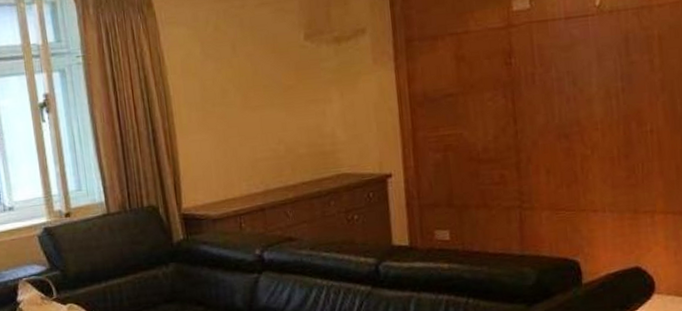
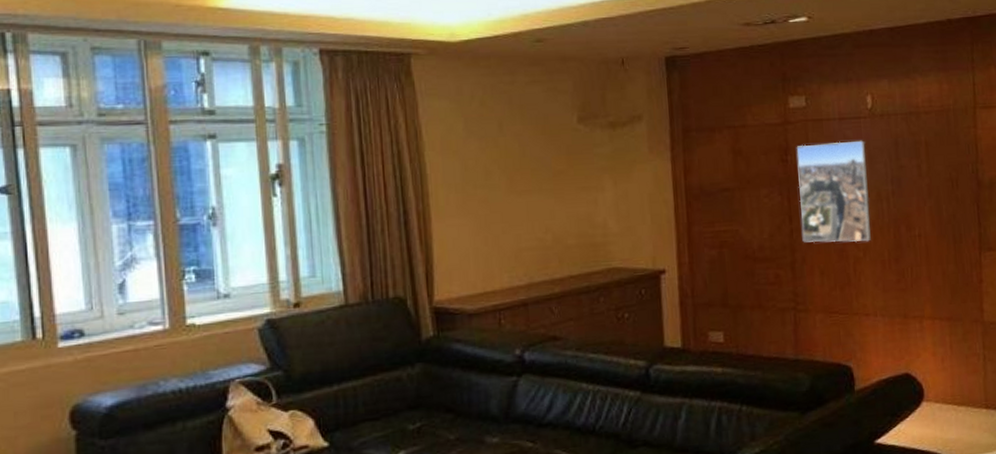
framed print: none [520,38,600,143] -> present [796,140,871,243]

